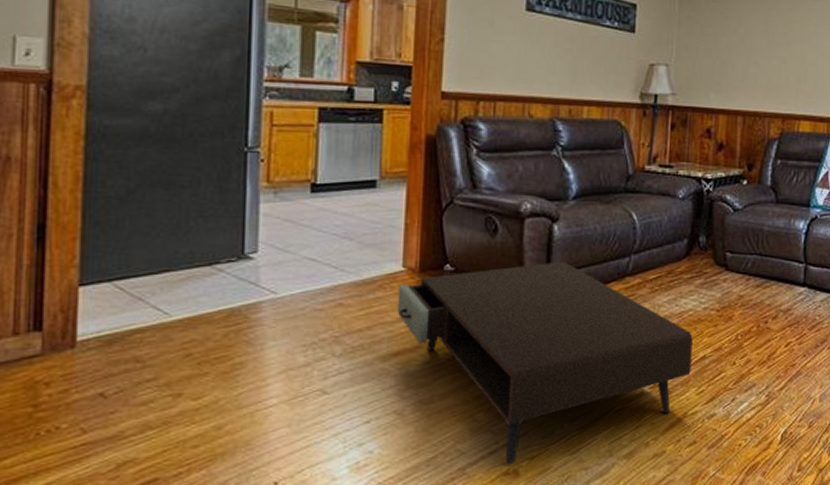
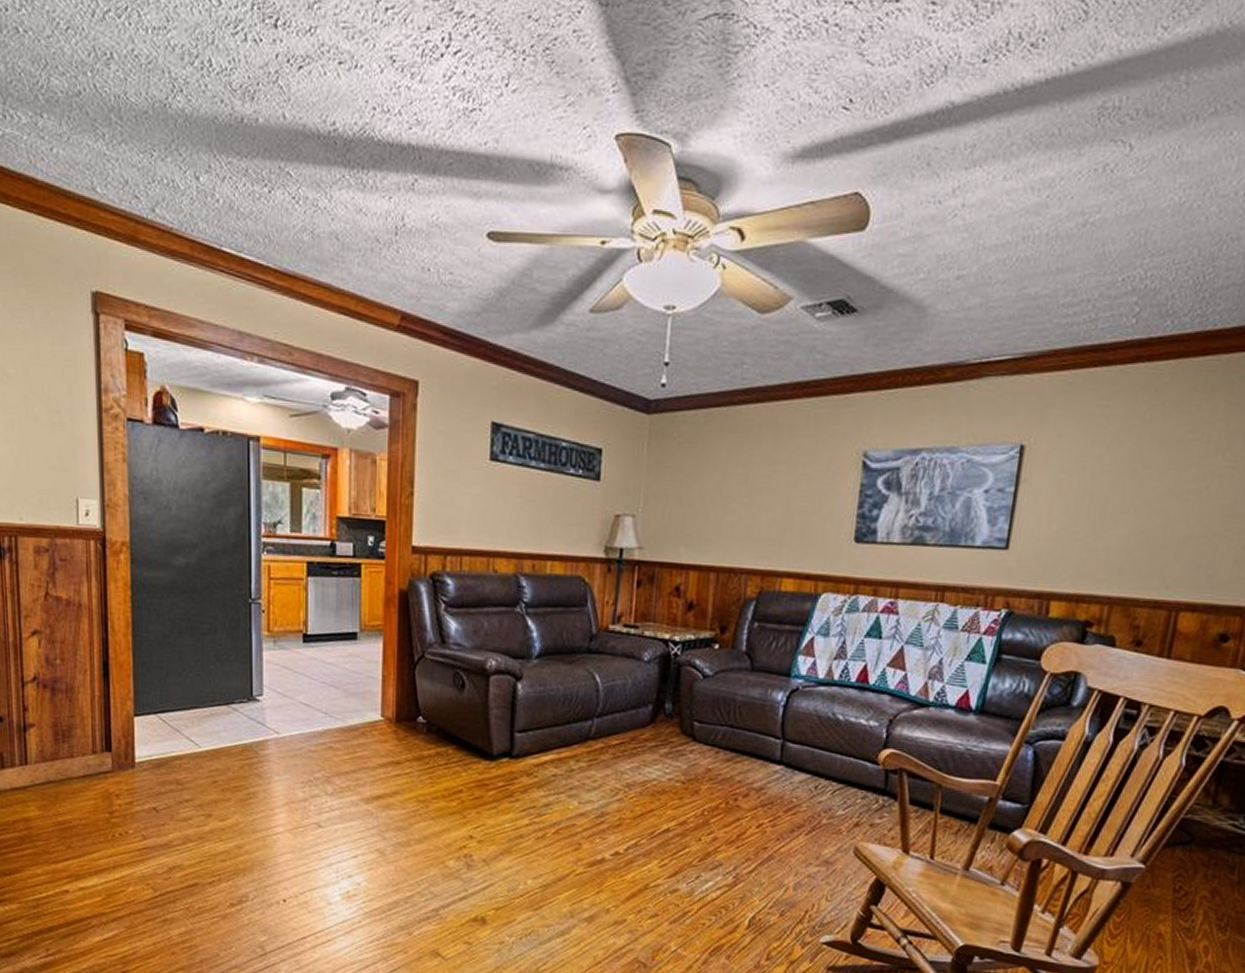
coffee table: present [397,261,693,464] -> none [377,720,656,911]

